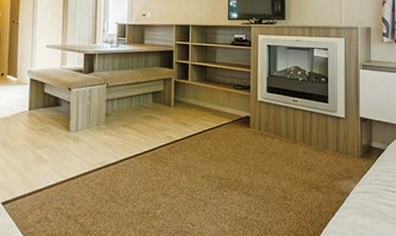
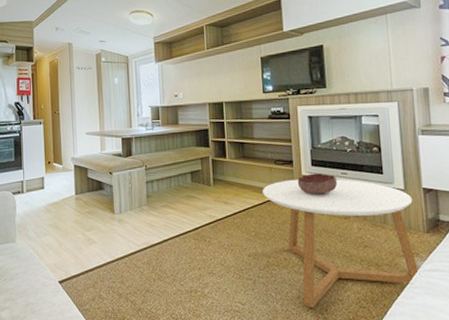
coffee table: none [221,104,353,228] -> present [263,179,420,308]
decorative bowl: none [253,99,289,120] -> present [297,173,338,195]

